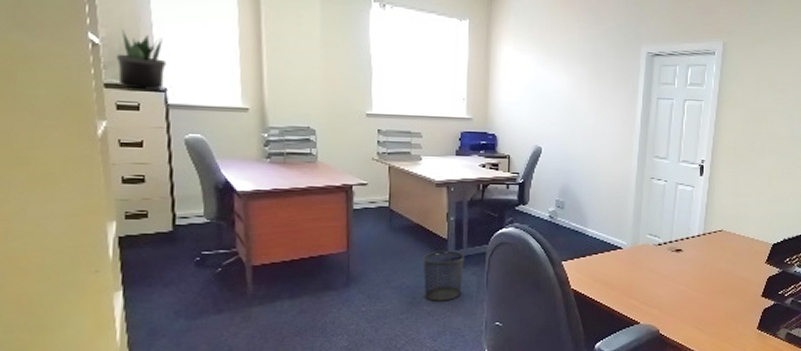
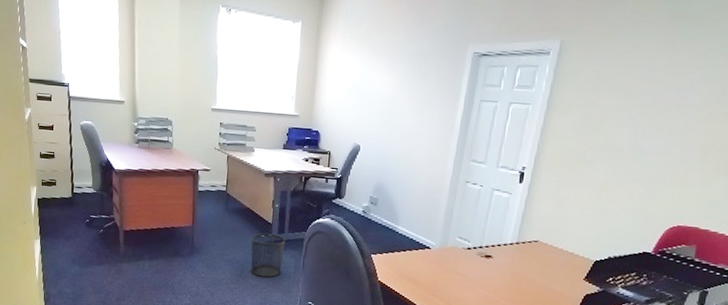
planter: present [116,30,167,89] -> none [37,36,69,84]

